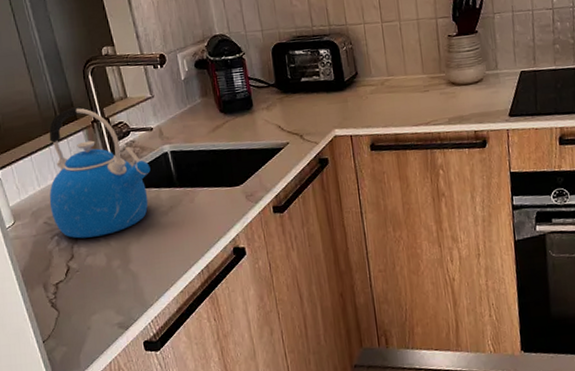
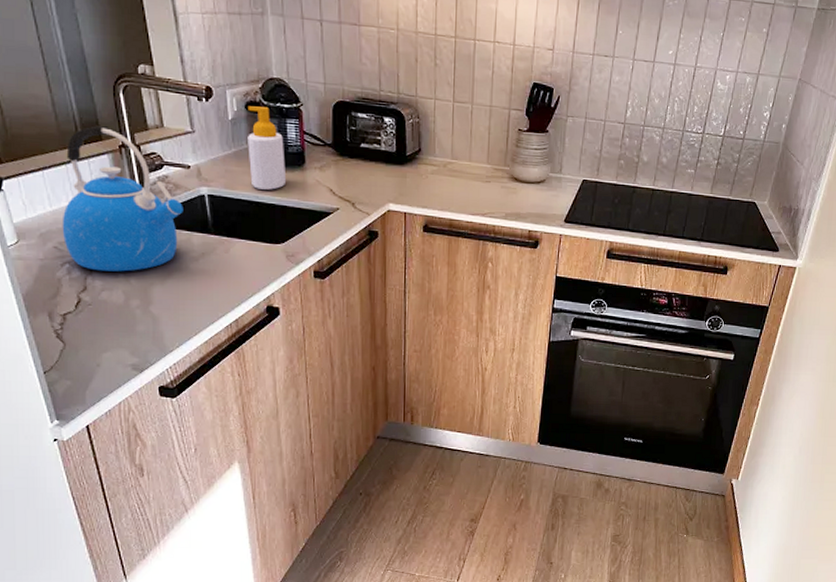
soap bottle: none [197,62,238,138] -> present [248,106,287,190]

